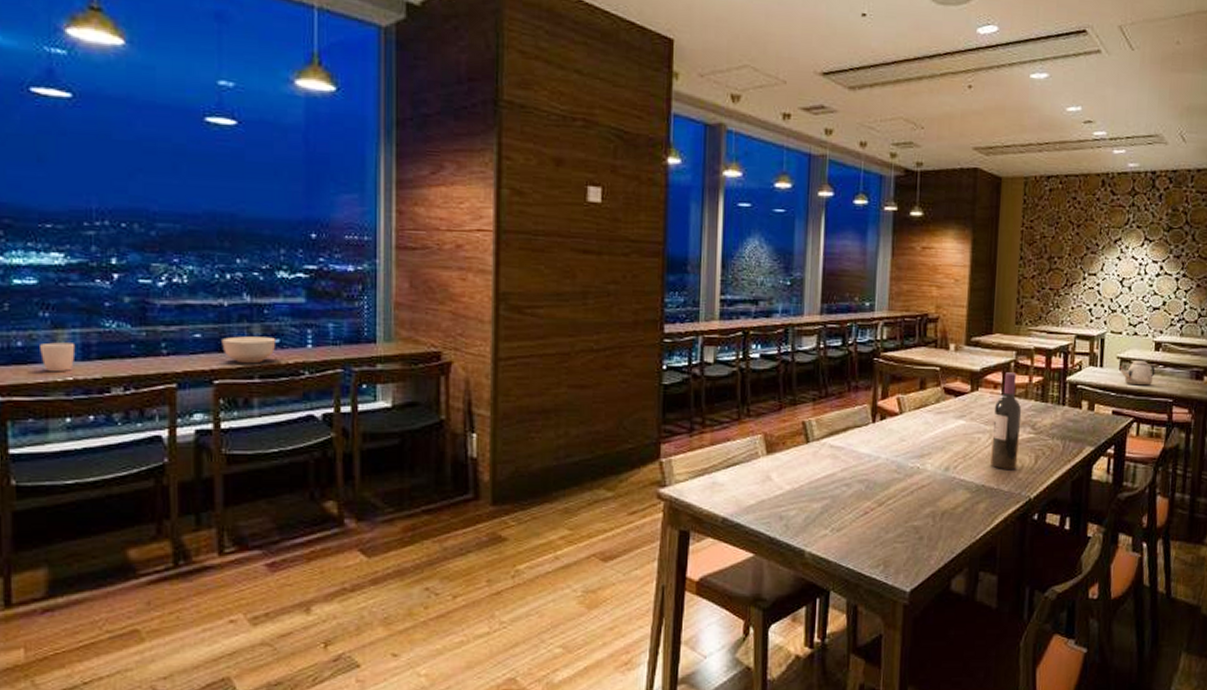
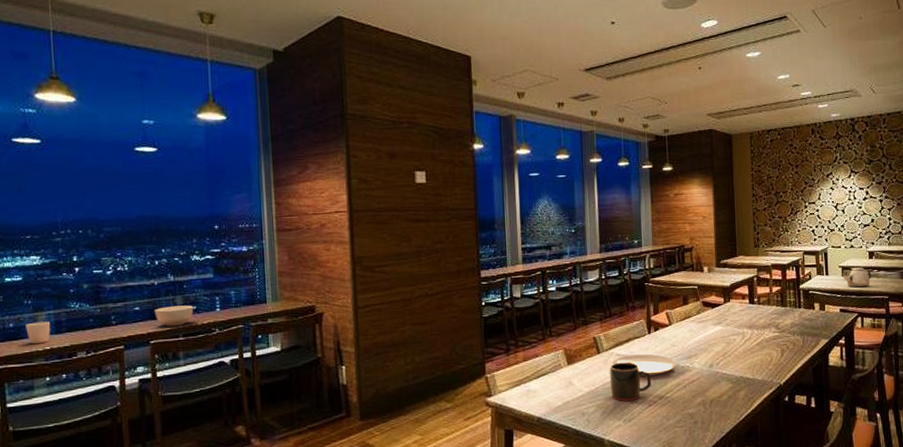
mug: none [818,456,872,505] -> present [609,362,652,401]
plate: none [823,447,905,475] -> present [612,354,677,376]
wine bottle: present [991,372,1022,469] -> none [744,285,767,363]

